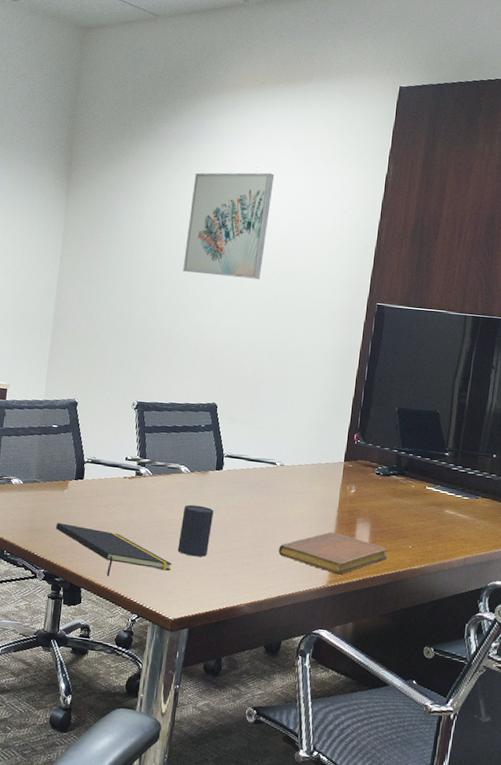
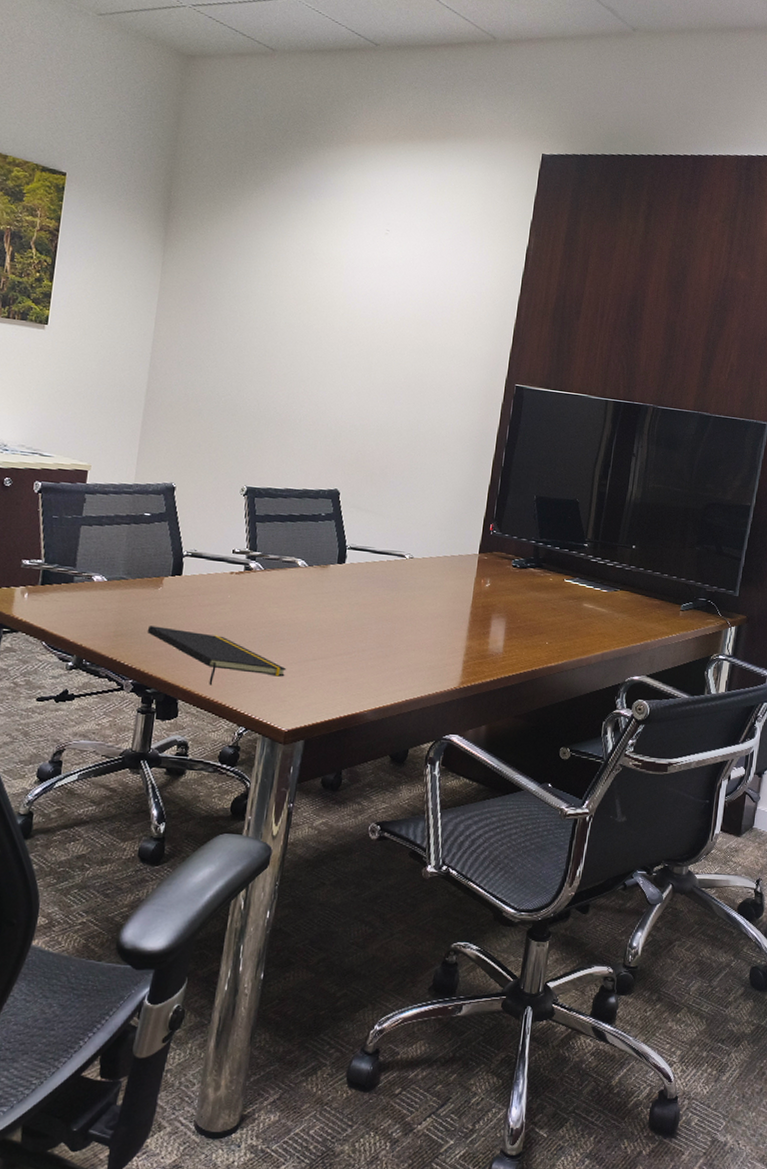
cup: present [177,504,214,557] -> none [292,602,335,661]
wall art: present [183,172,275,279] -> none [301,231,407,354]
notebook: present [279,532,388,575] -> none [407,629,524,675]

